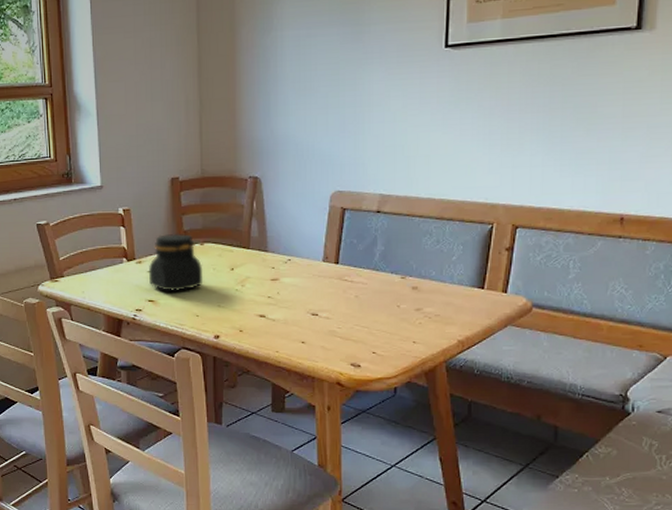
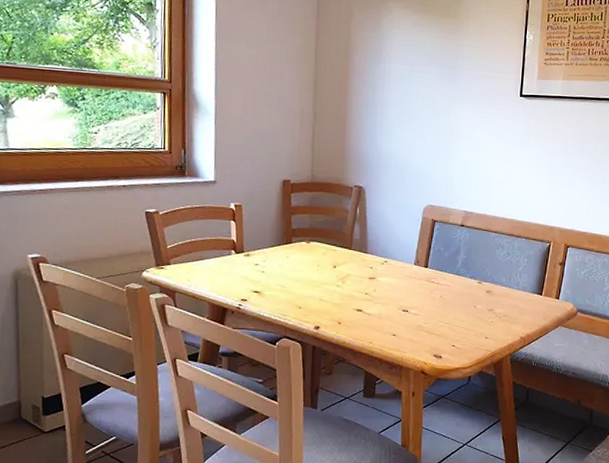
jar: present [149,233,203,292] -> none [256,230,308,285]

